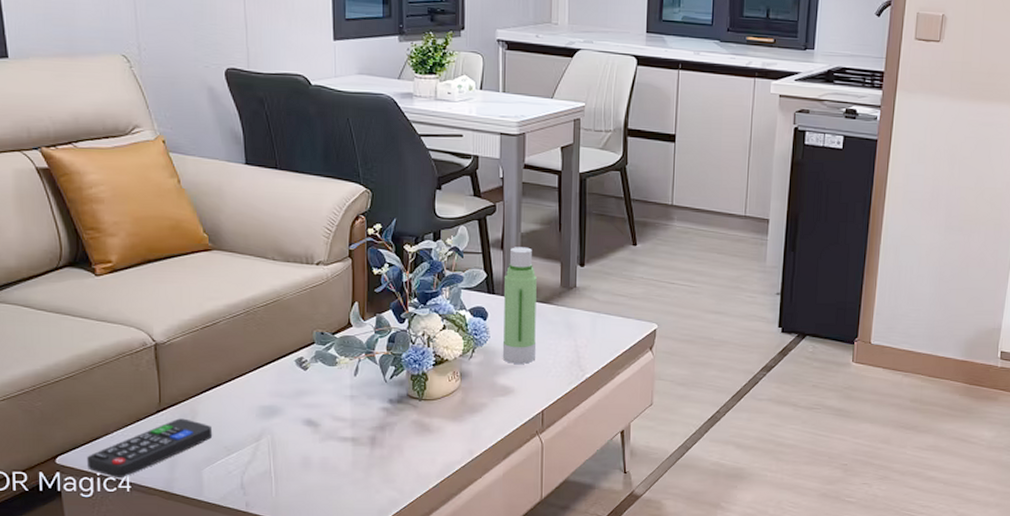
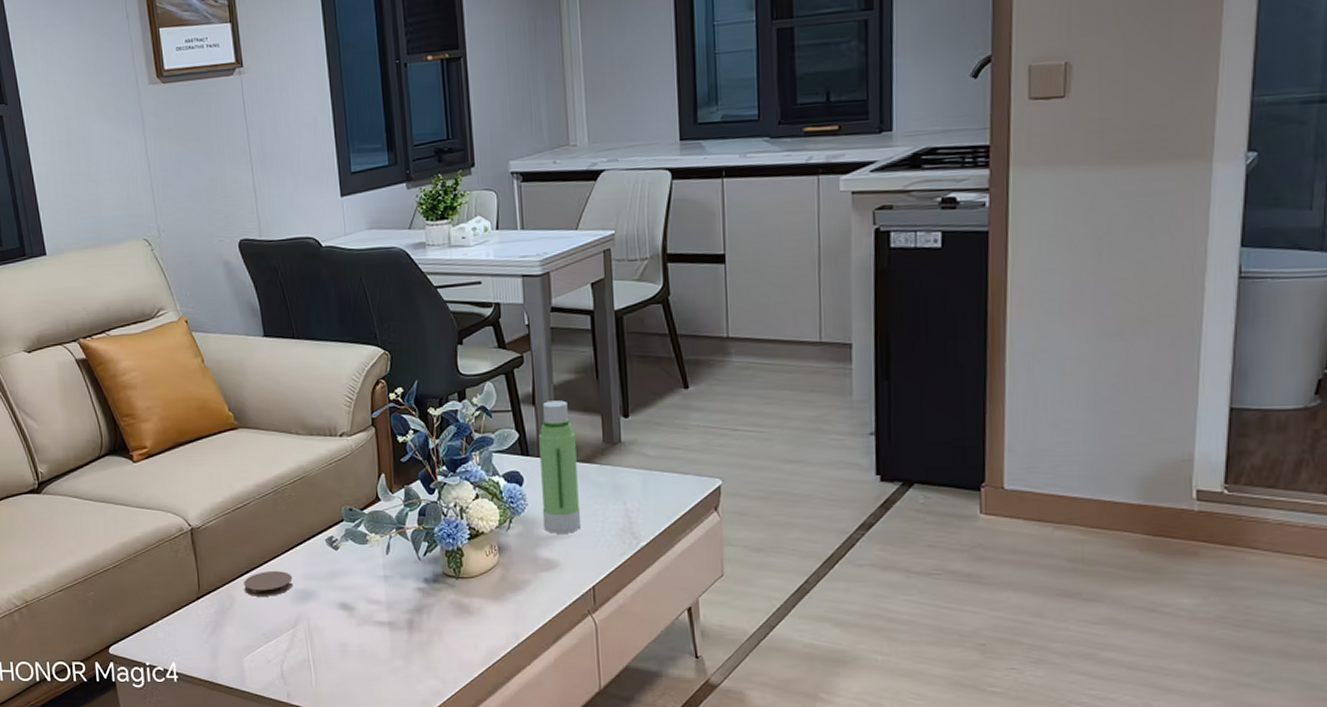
remote control: present [87,418,213,479] -> none [136,605,251,668]
coaster: none [208,388,260,411] -> present [244,571,294,596]

